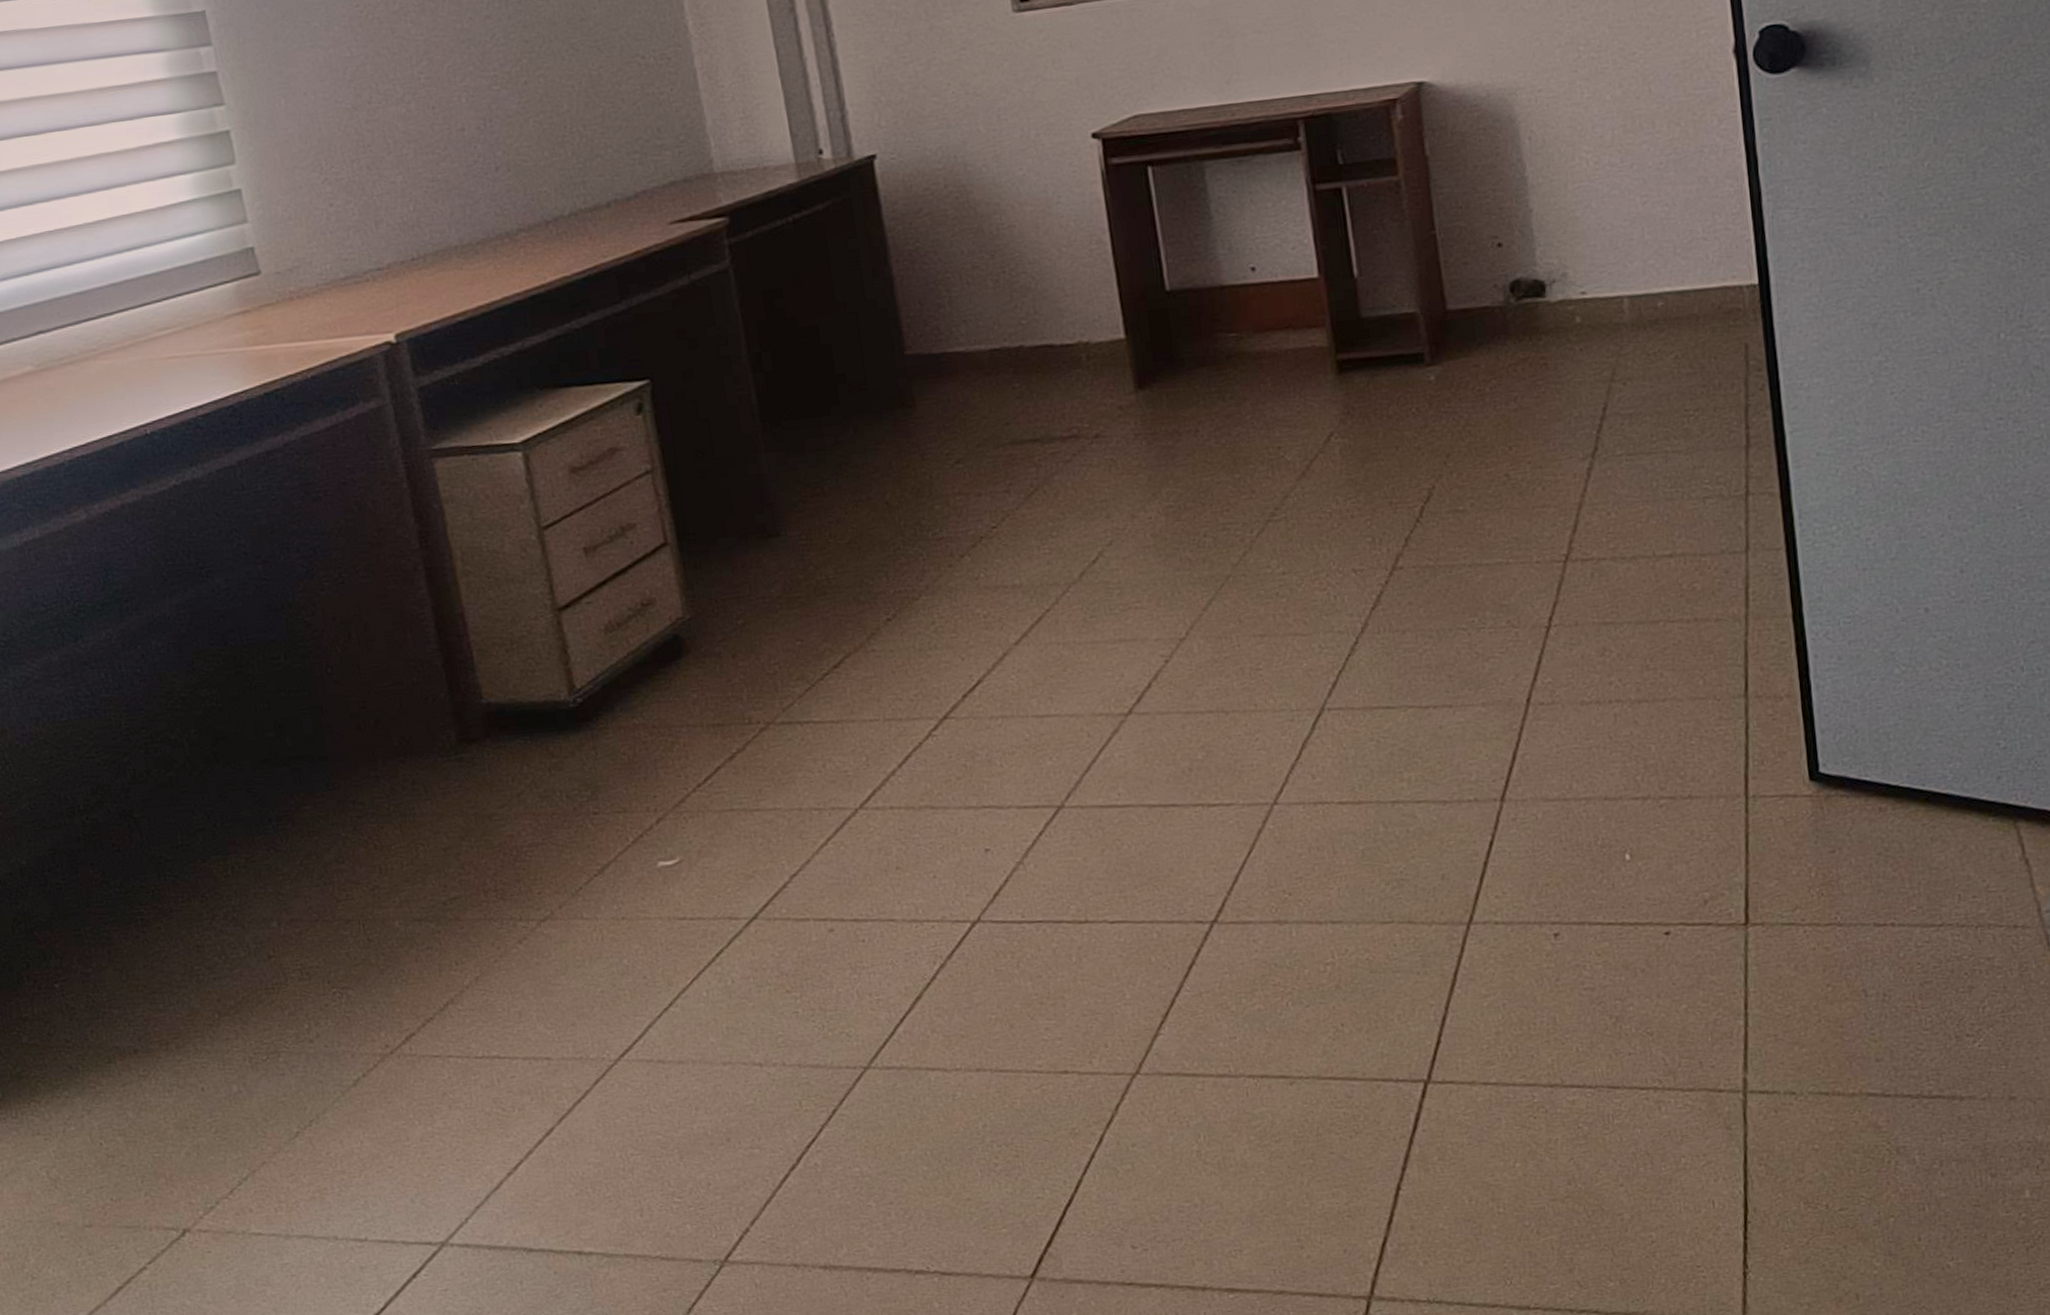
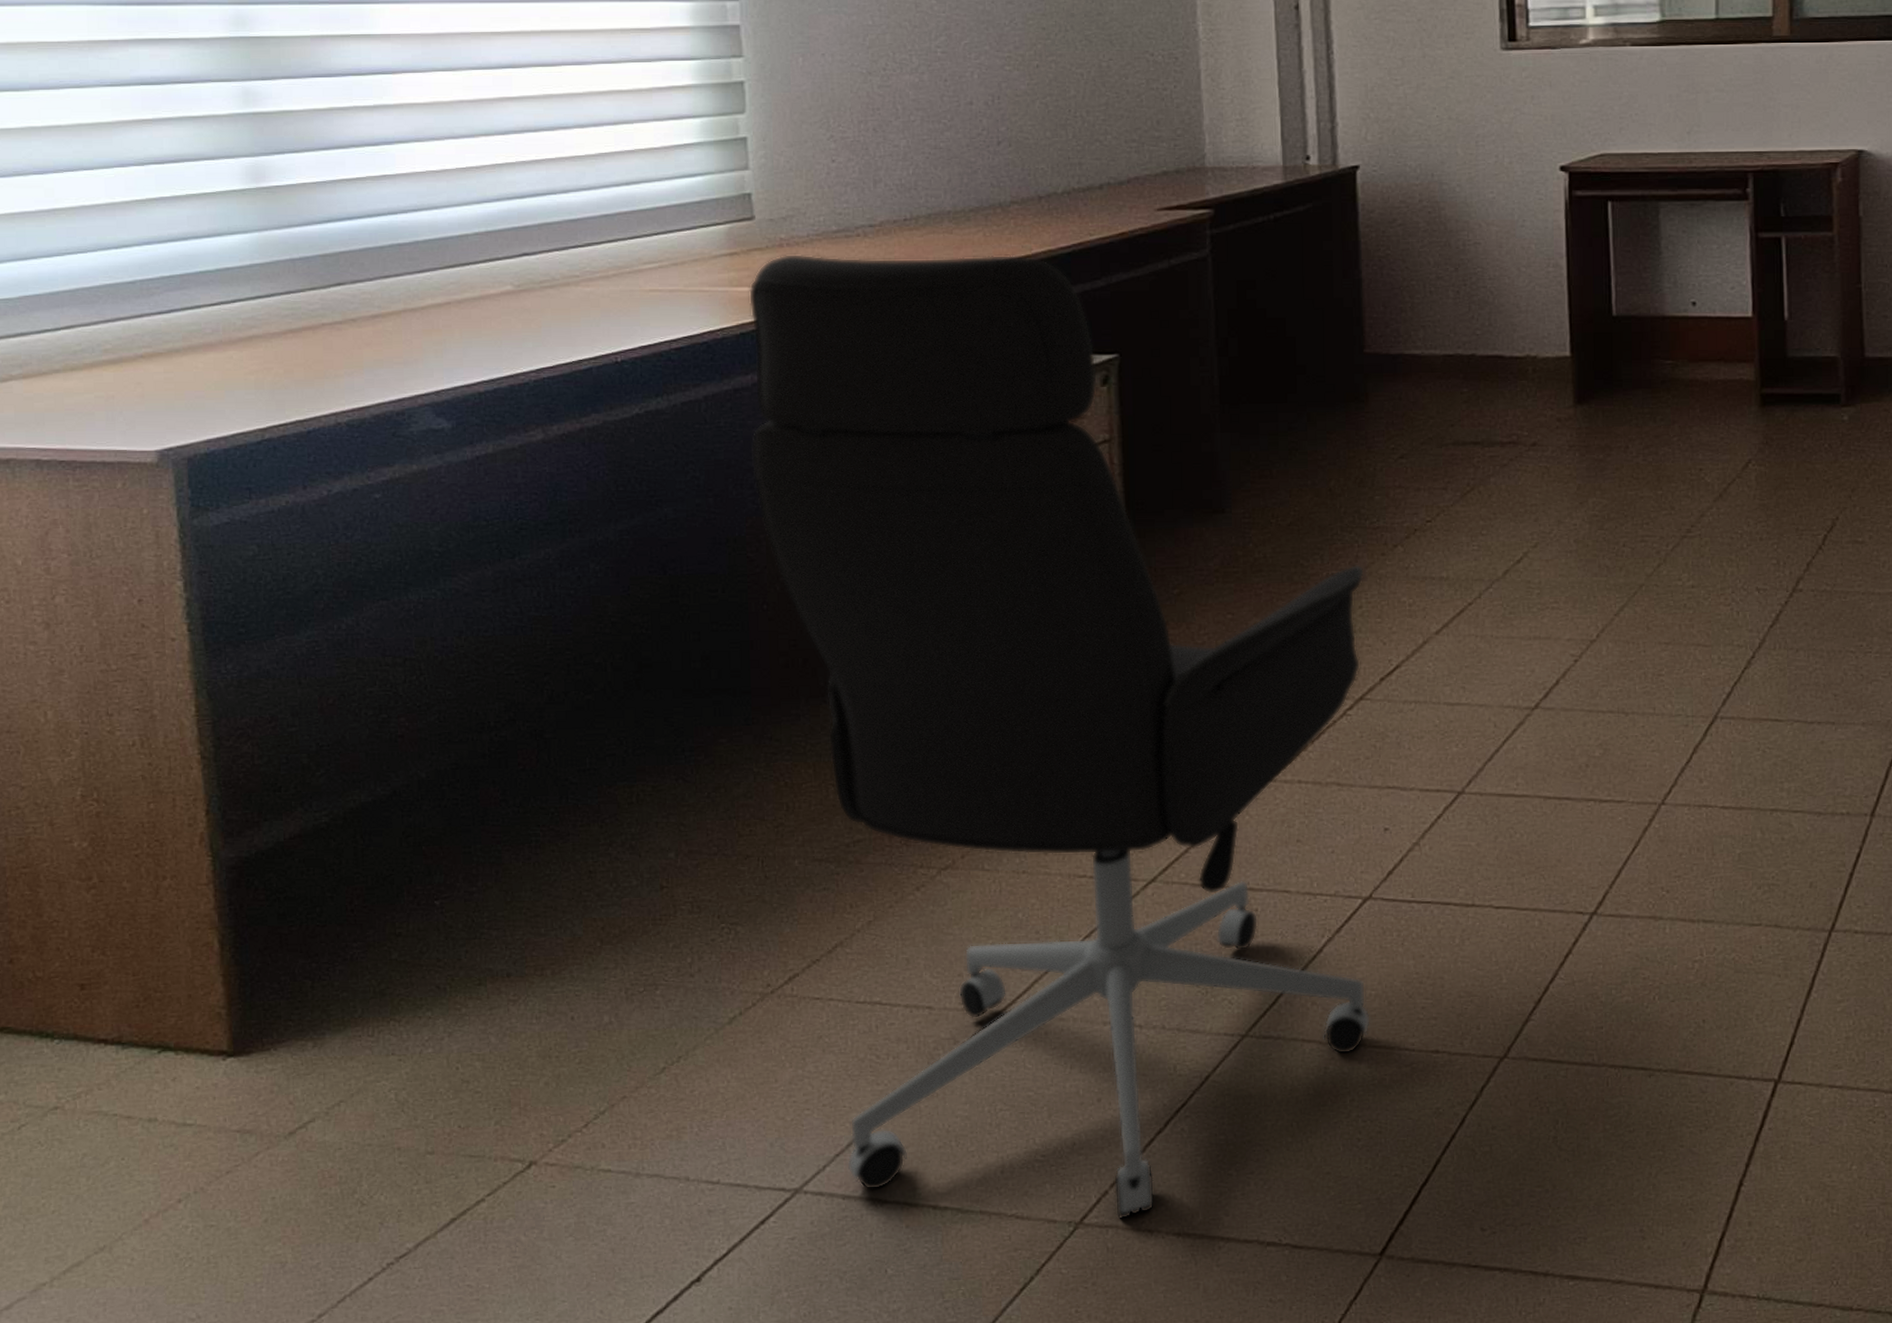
office chair: none [265,285,995,1256] -> present [748,253,1371,1220]

